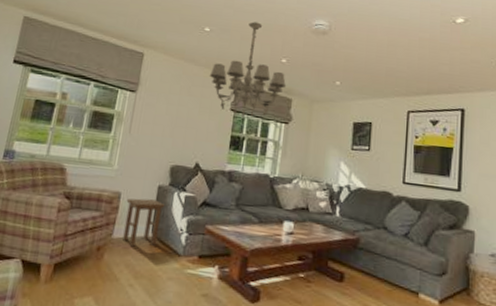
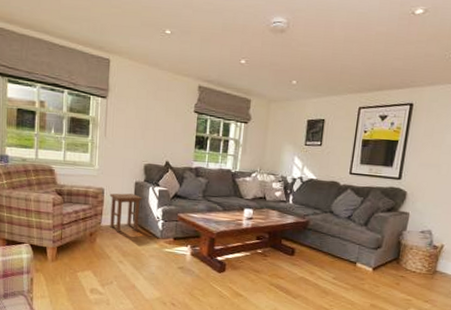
chandelier: present [210,22,287,118] -> none [174,22,246,119]

